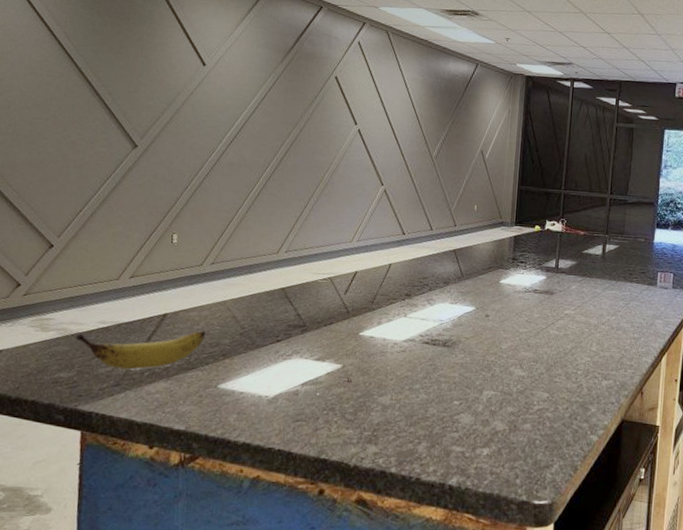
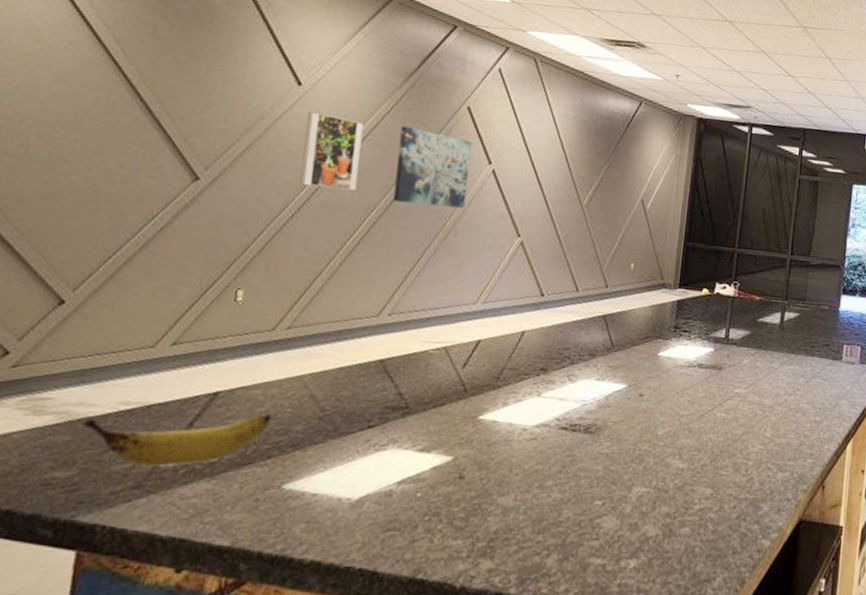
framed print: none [211,87,256,152] -> present [300,112,364,191]
wall art: none [282,95,341,163] -> present [392,126,472,208]

